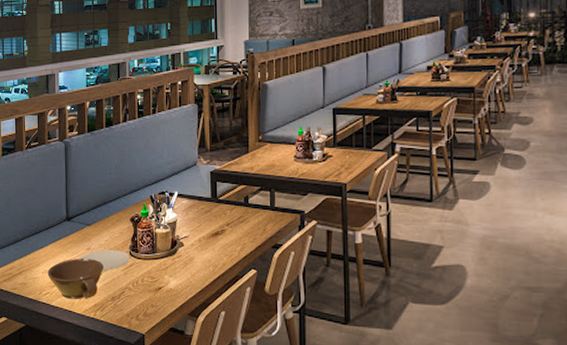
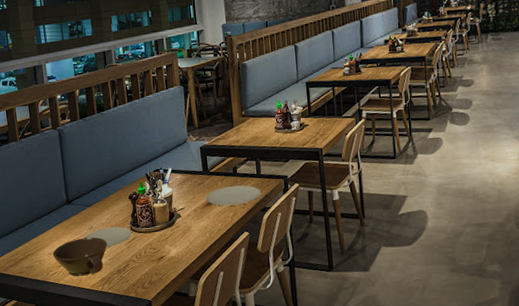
plate: none [211,217,273,239] -> present [205,185,261,206]

